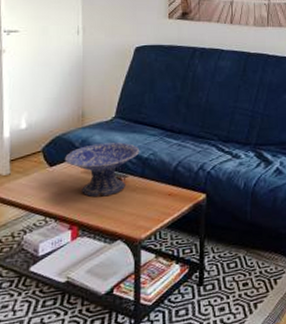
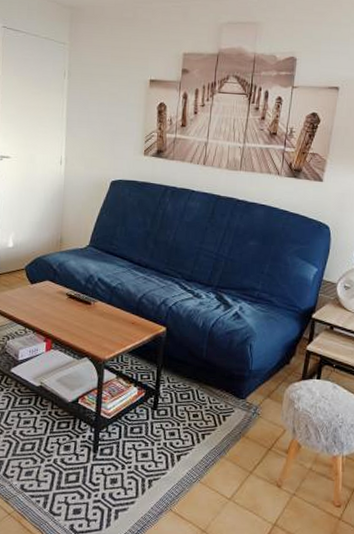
decorative bowl: present [64,142,140,197] -> none [43,268,109,317]

